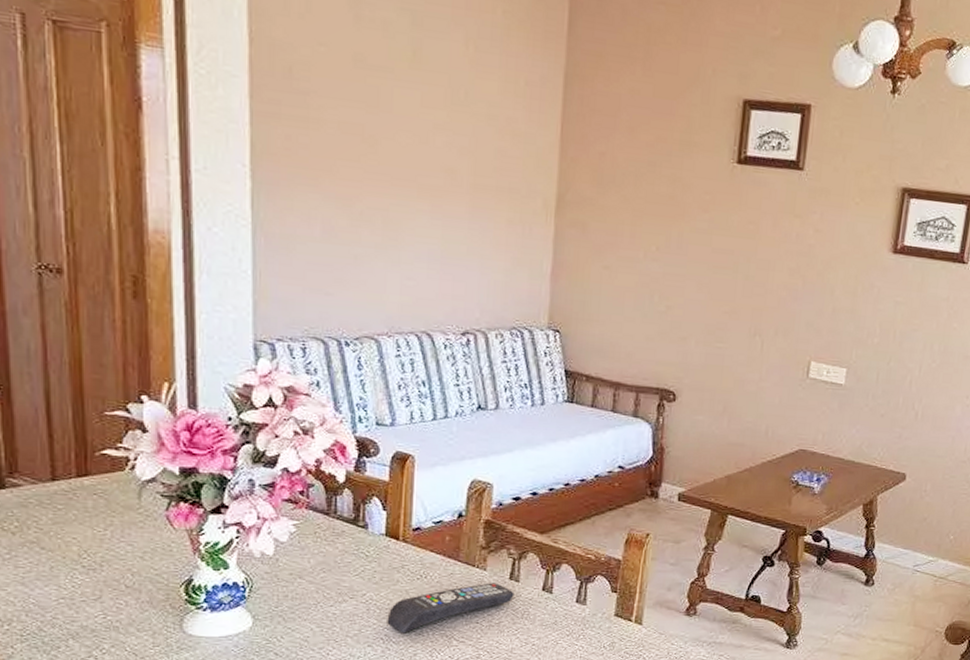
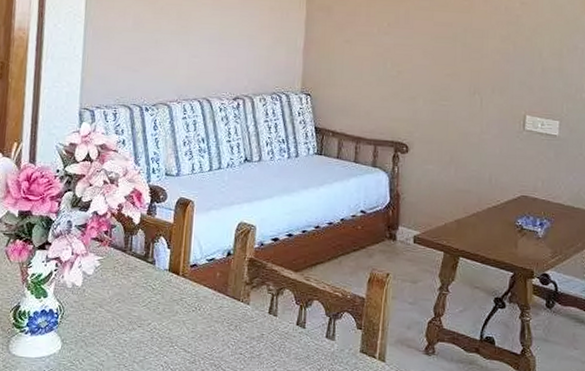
remote control: present [387,583,514,634] -> none [166,316,273,362]

